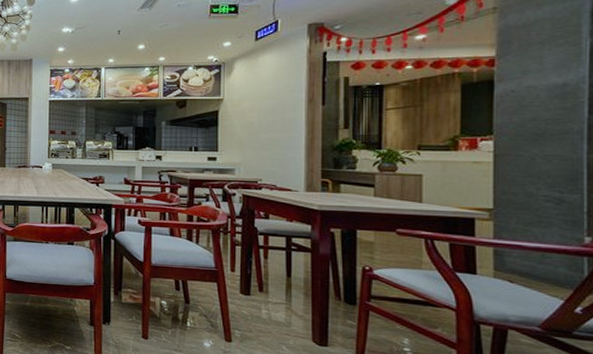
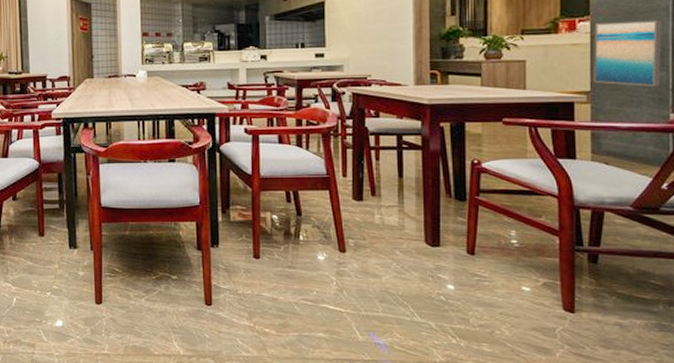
wall art: none [497,142,576,210] -> present [594,19,662,87]

